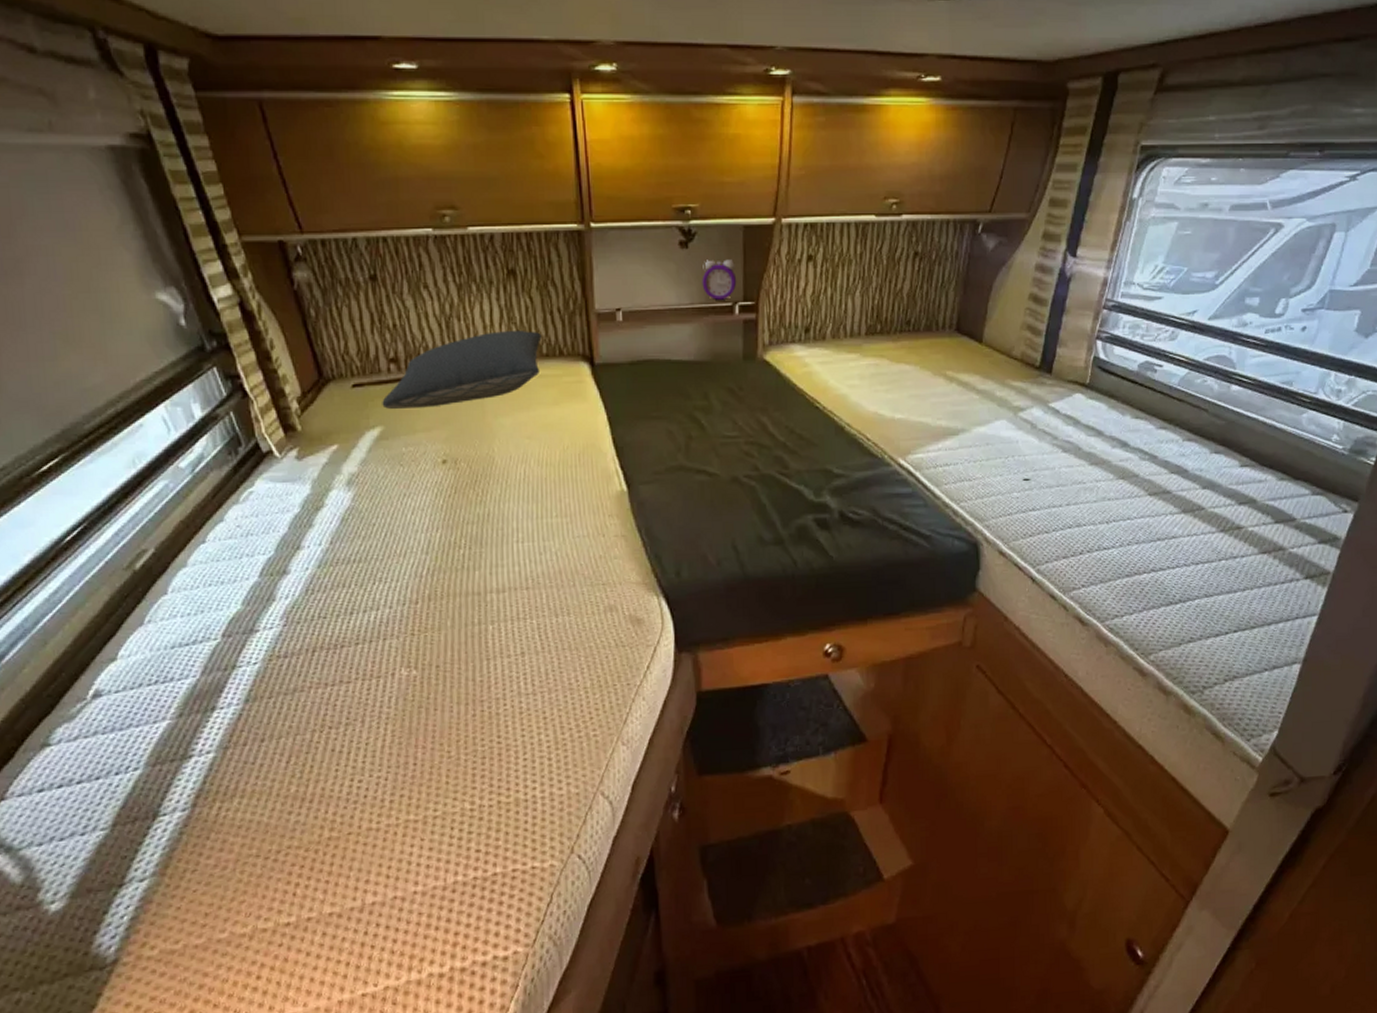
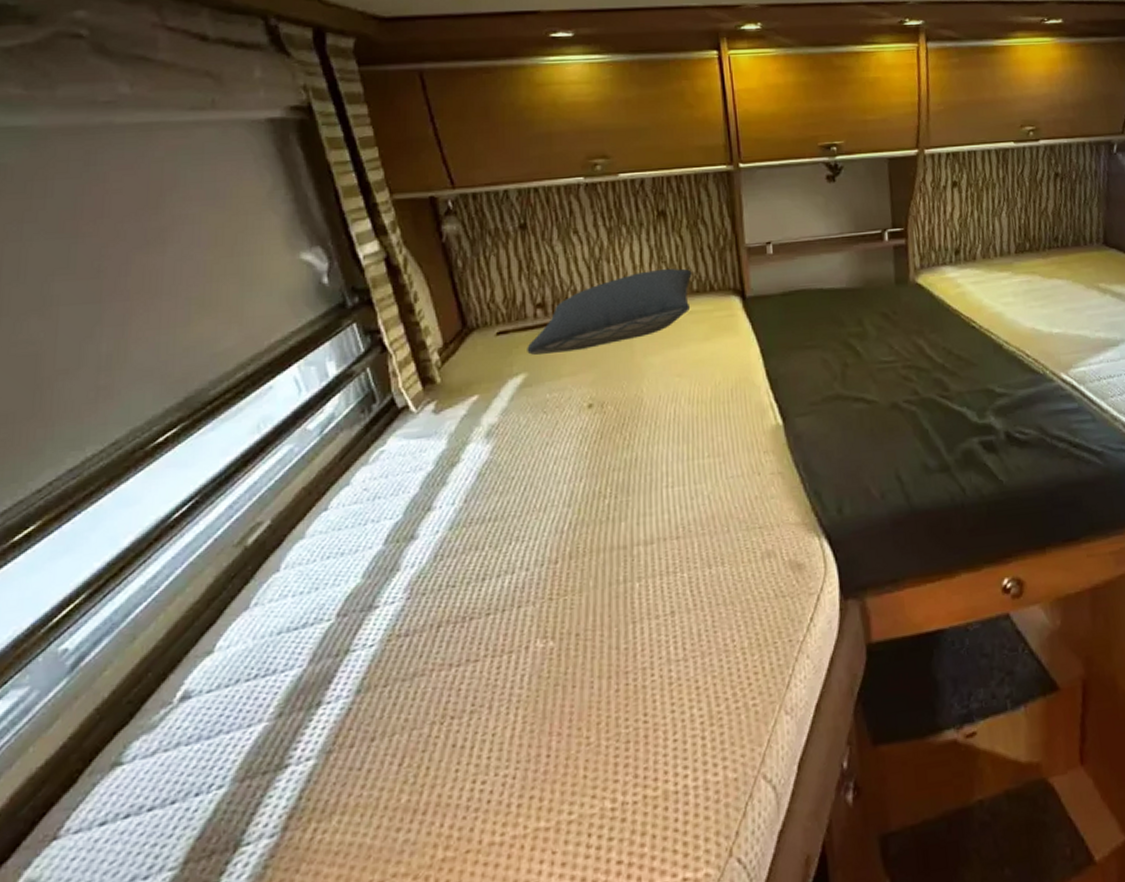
alarm clock: present [702,259,737,300] -> none [850,190,885,228]

